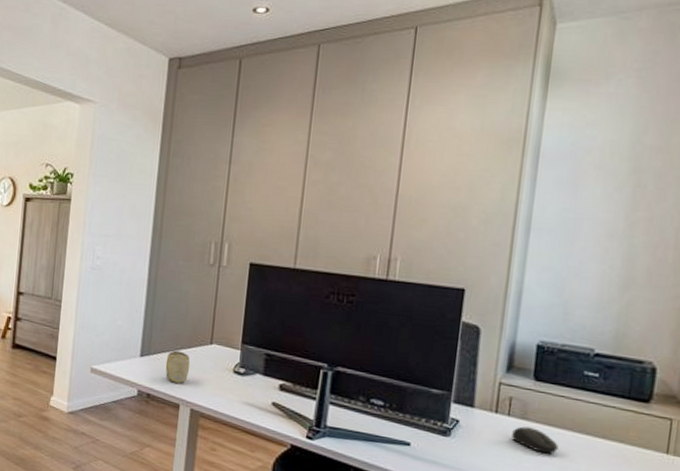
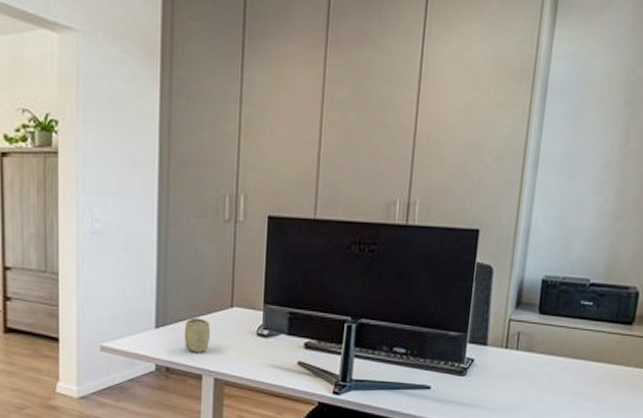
computer mouse: present [512,426,558,454] -> none [519,358,558,381]

